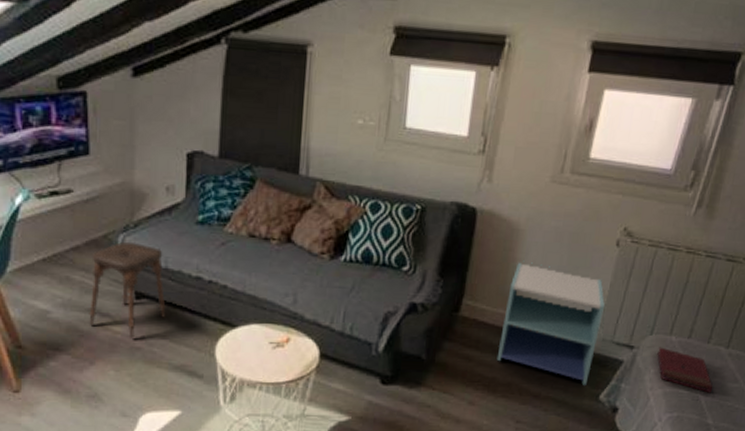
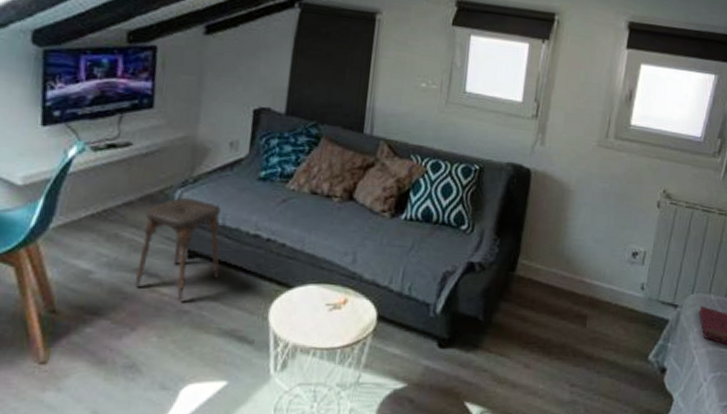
nightstand: present [496,261,605,385] -> none [551,220,649,345]

